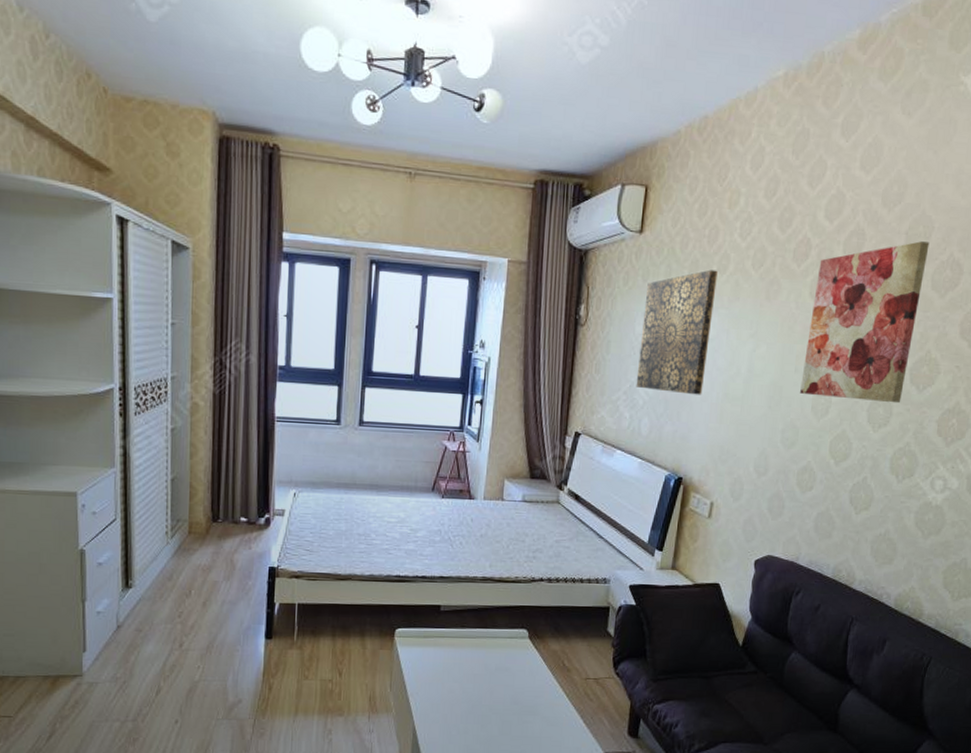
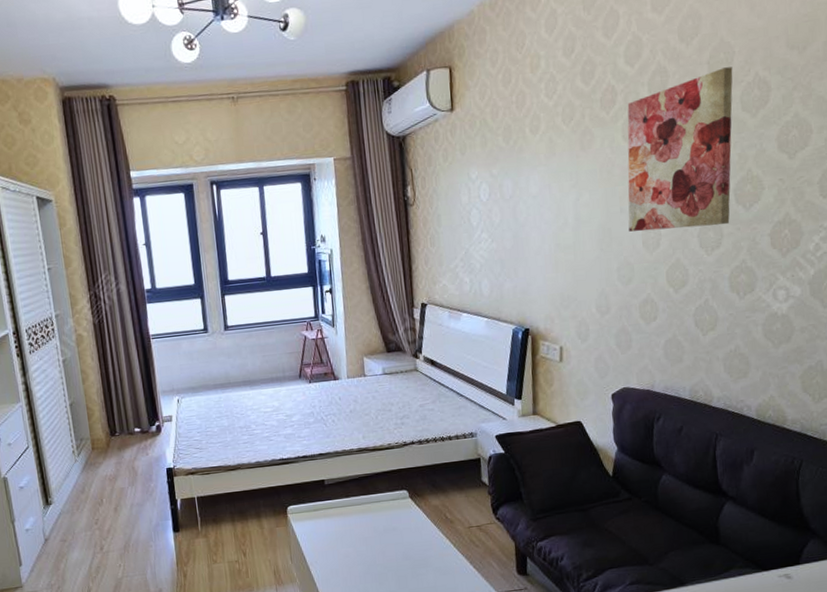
wall art: present [636,269,718,395] -> none [466,131,535,253]

